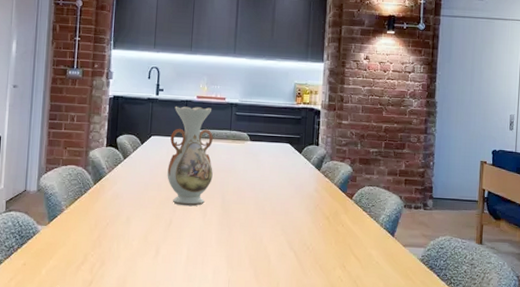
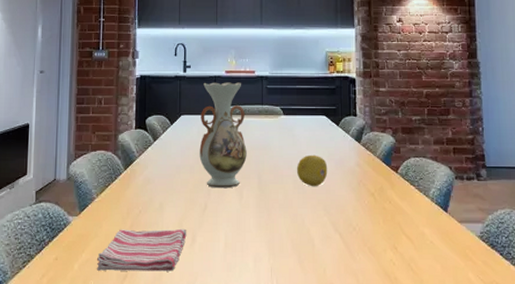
dish towel: none [64,239,152,280] -> present [97,228,187,272]
fruit: none [258,179,288,209] -> present [296,154,328,187]

